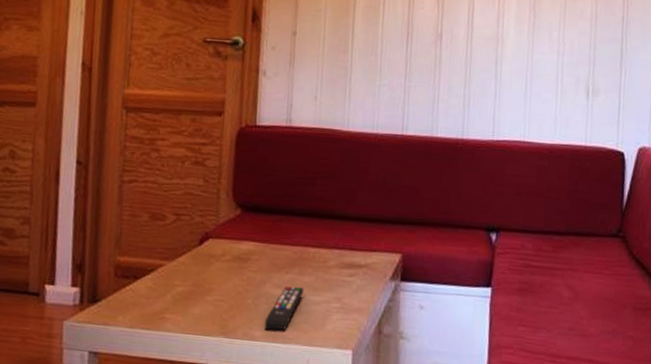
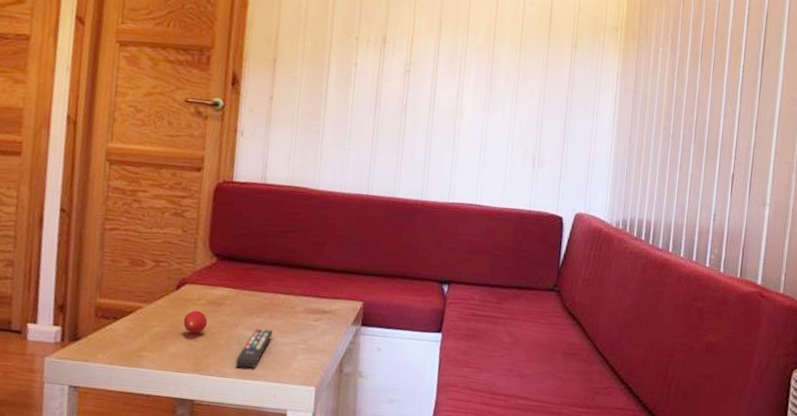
fruit: none [207,267,234,293] -> present [183,310,208,334]

